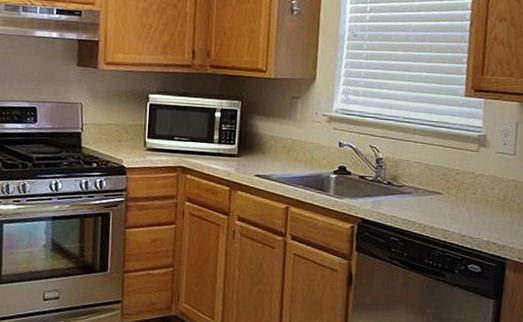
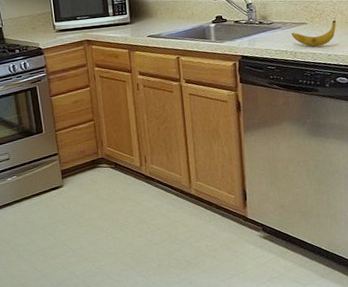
banana: none [422,195,475,224] -> present [291,20,336,47]

